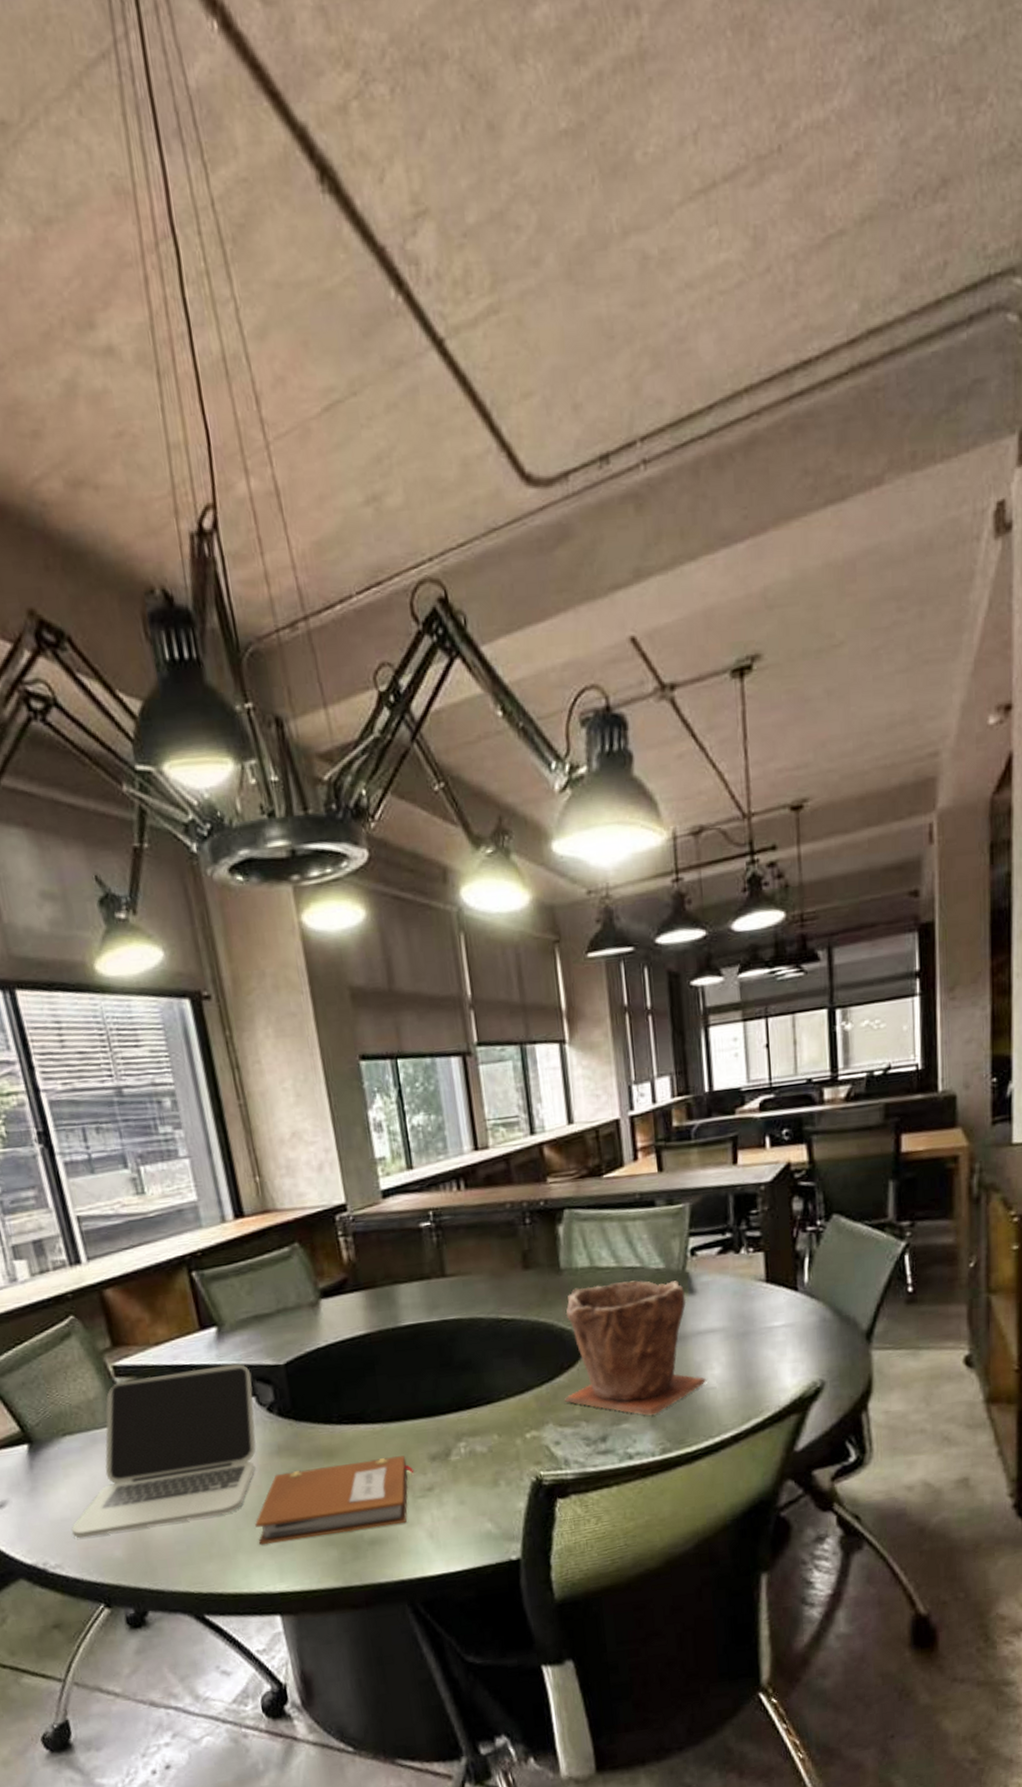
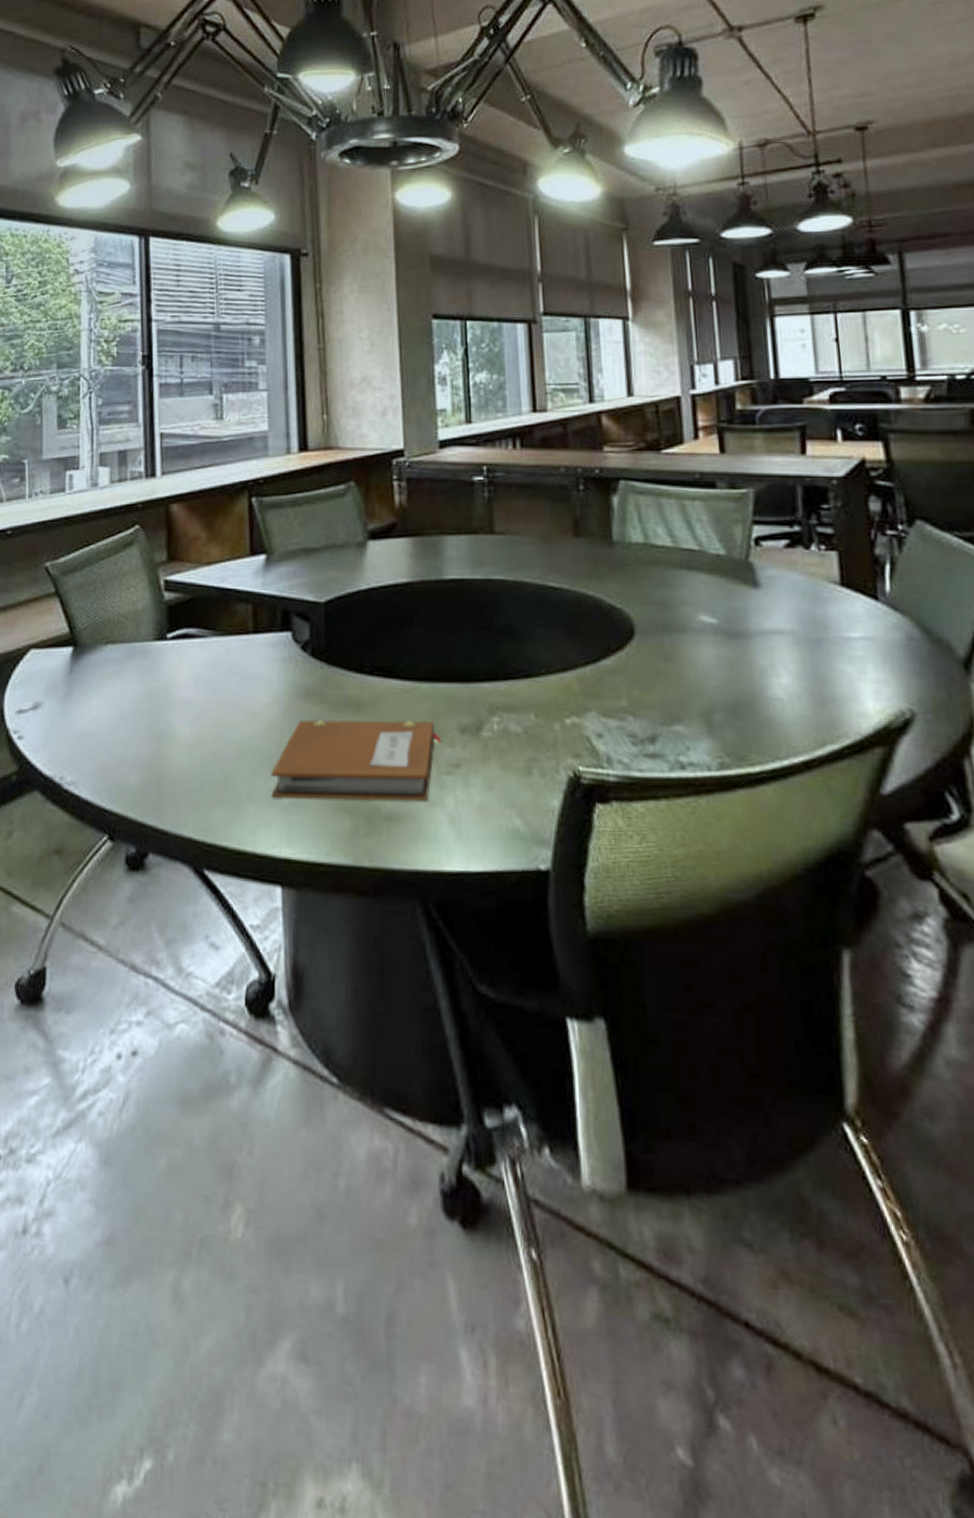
laptop: present [71,1363,256,1538] -> none [93,594,291,757]
plant pot: present [565,1280,707,1416] -> none [611,564,773,720]

